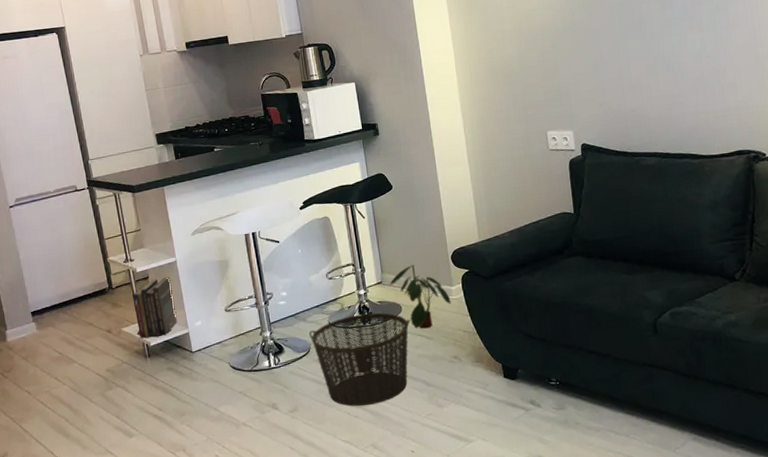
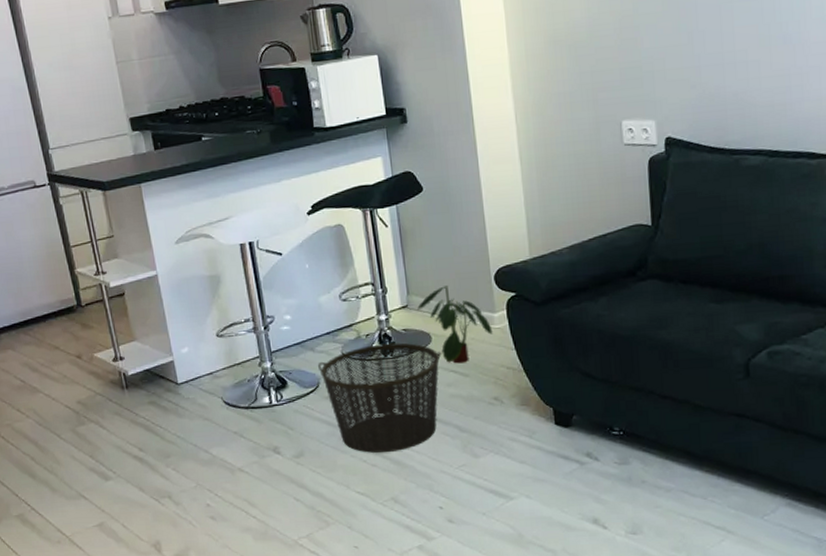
books: present [132,277,178,339] -> none [106,293,160,367]

